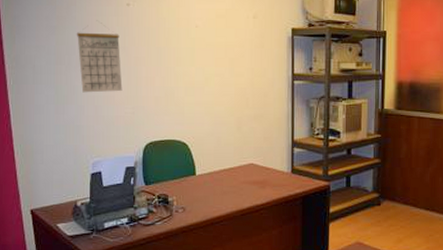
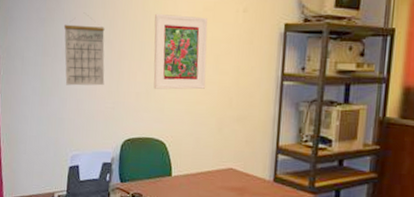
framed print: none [169,20,223,93] -> present [153,13,208,90]

